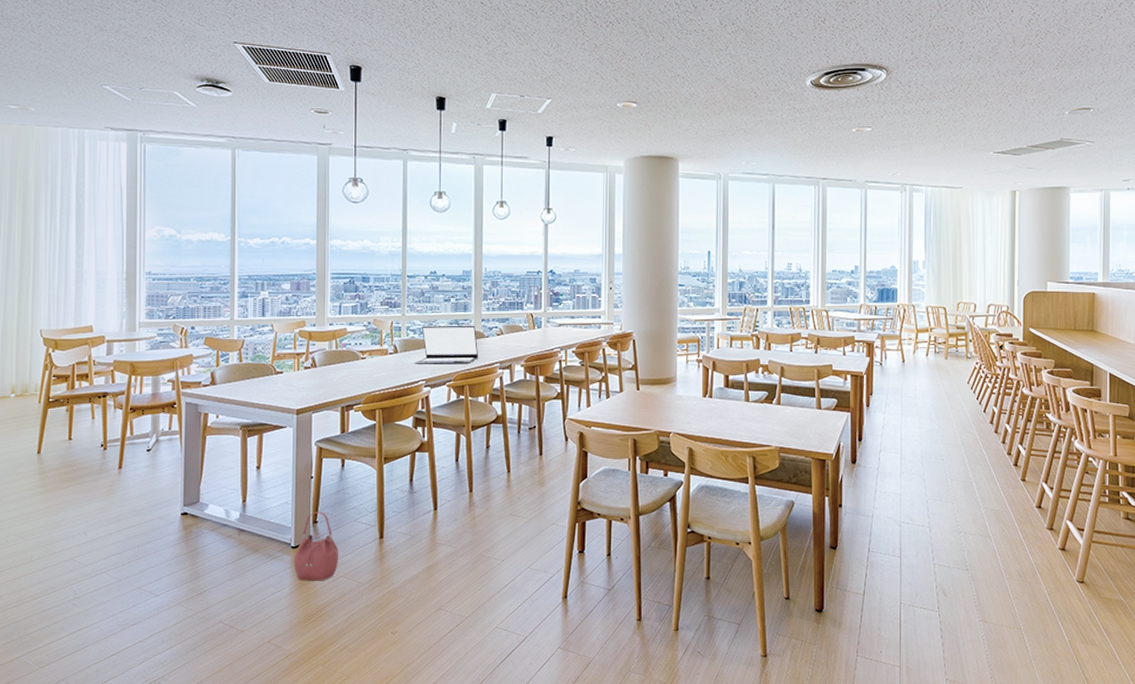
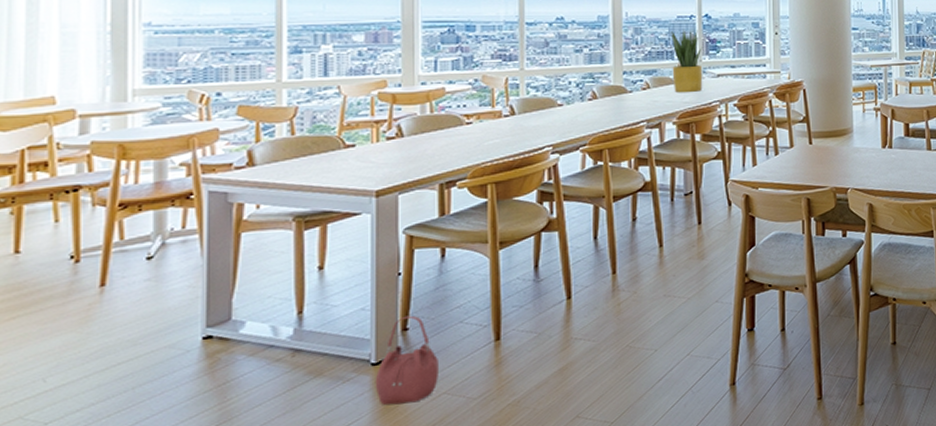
laptop: present [415,325,479,364] -> none [538,79,621,127]
planter: none [519,283,547,340] -> present [669,29,703,93]

